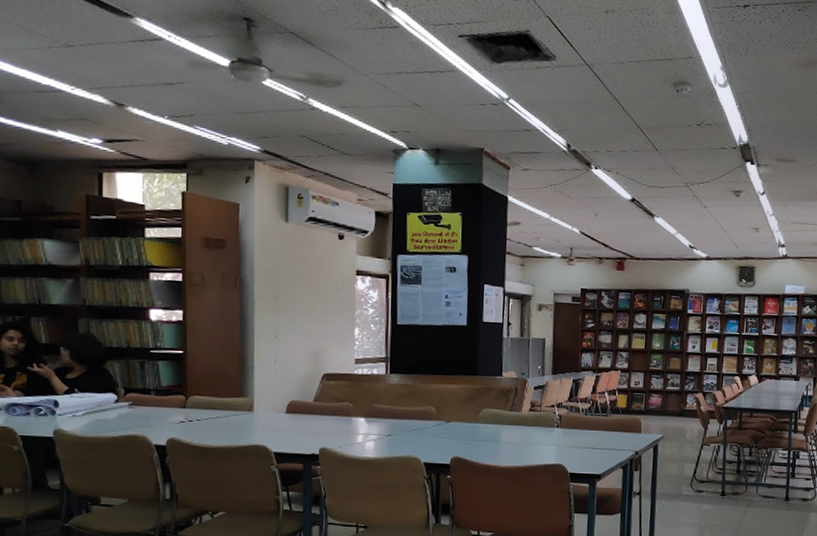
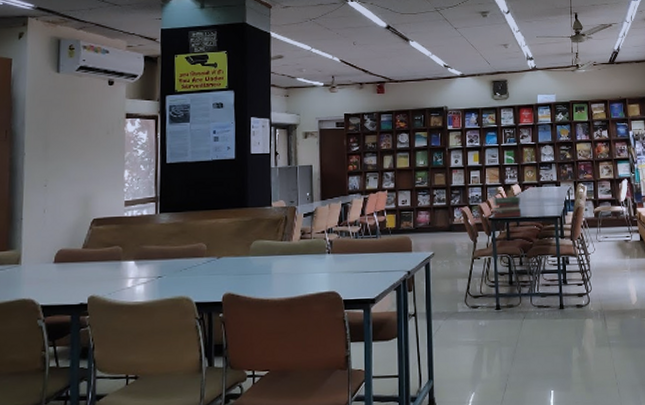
books: none [726,386,757,408] -> present [492,196,522,219]

